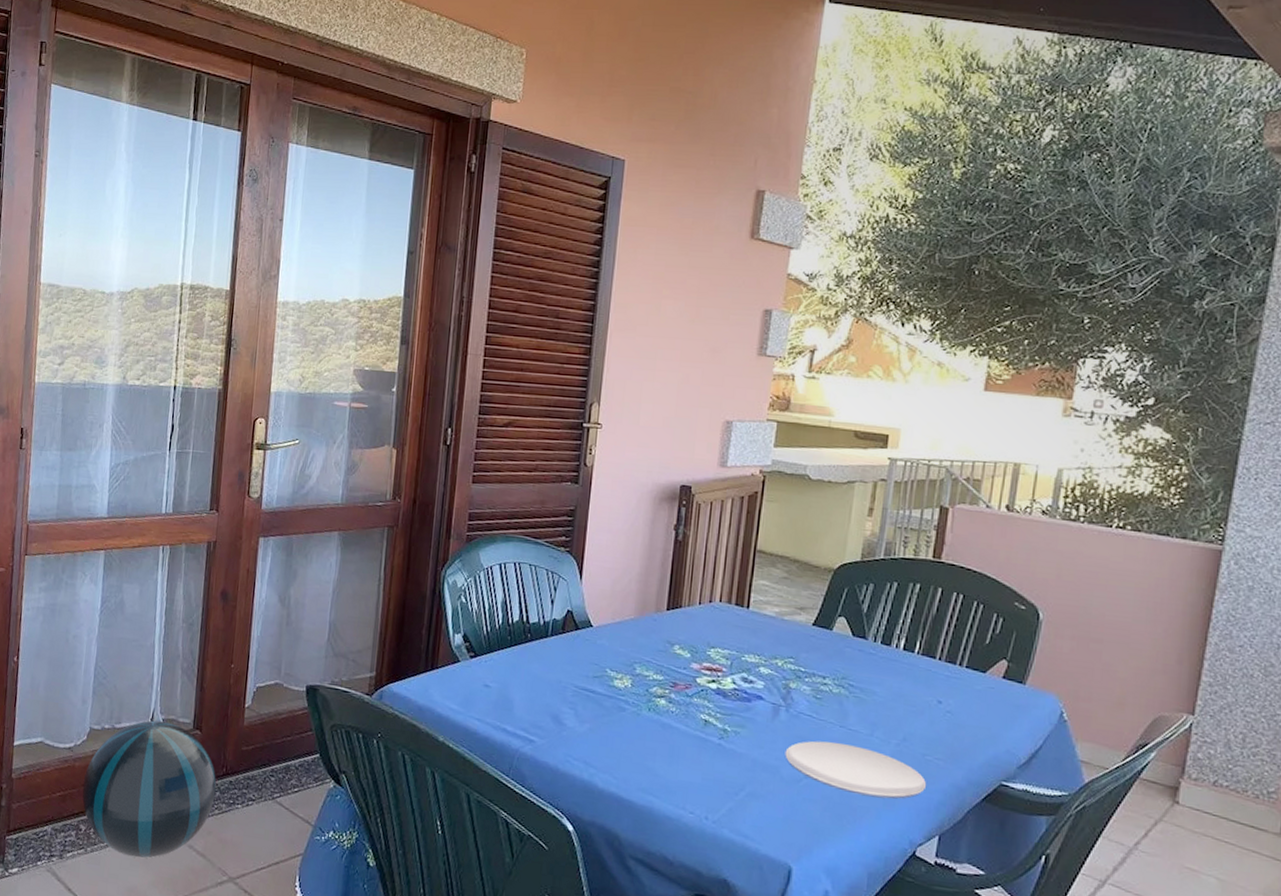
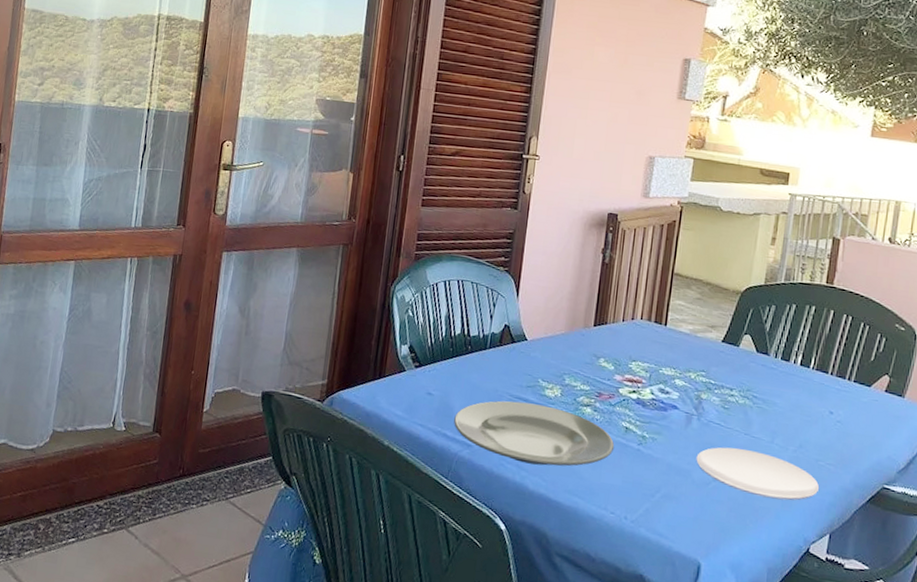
beach ball: present [82,720,217,859] -> none [42,423,173,557]
plate: none [514,692,693,763] -> present [454,401,615,467]

